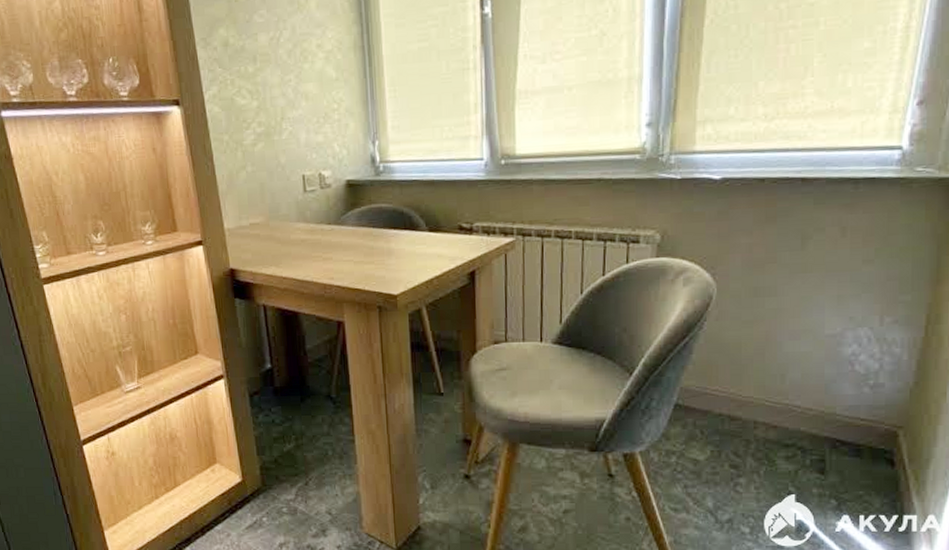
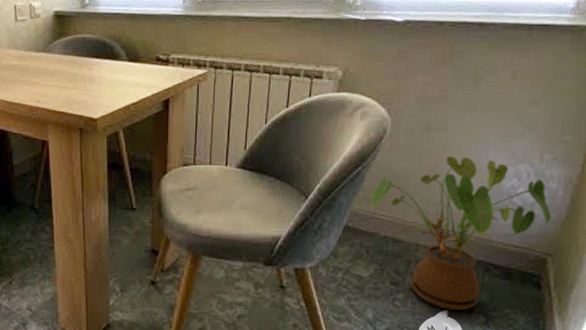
house plant: none [701,322,899,494] -> present [370,157,552,311]

